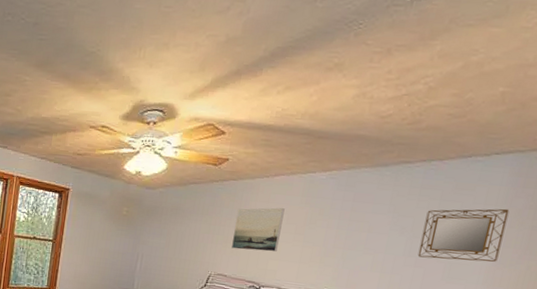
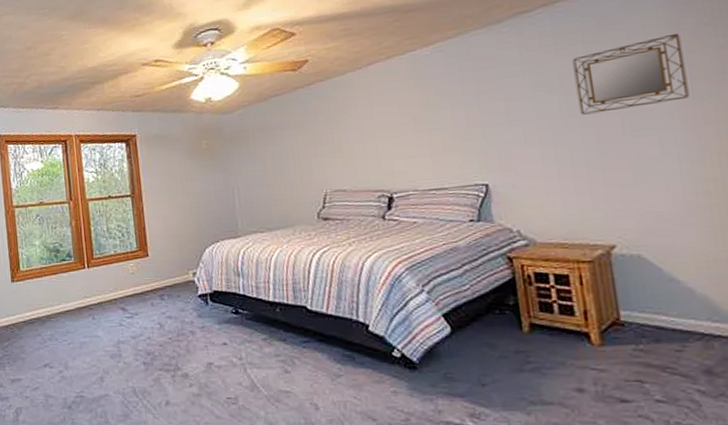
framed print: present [232,208,285,252] -> none [335,98,399,158]

